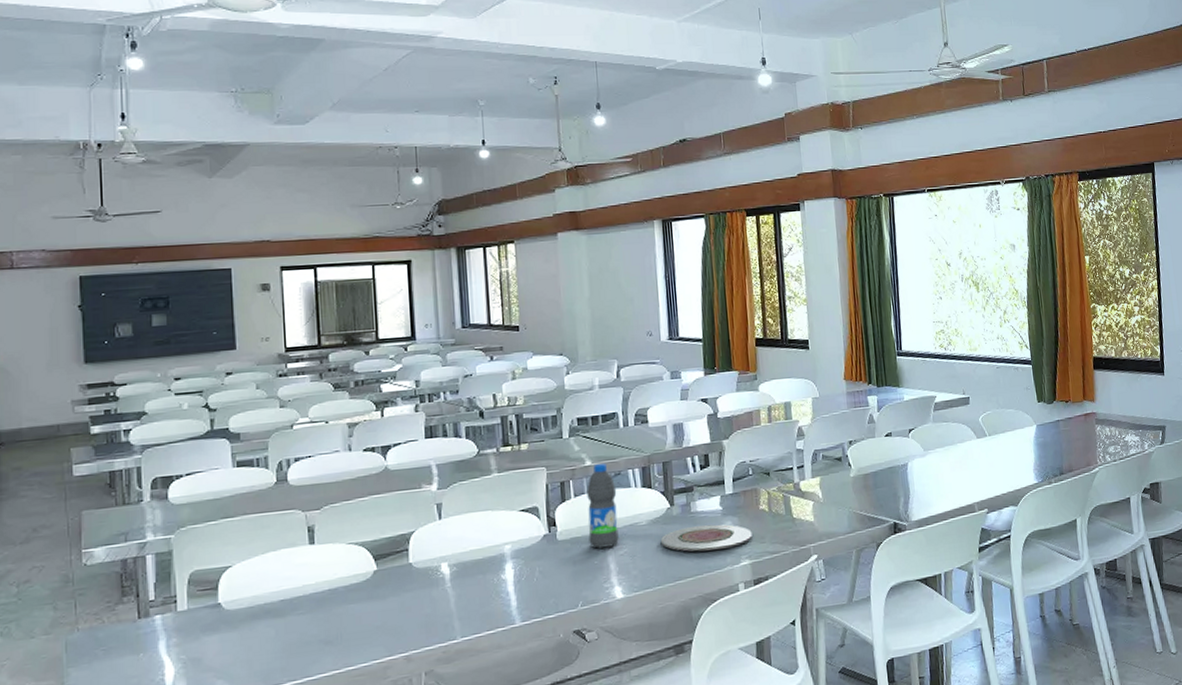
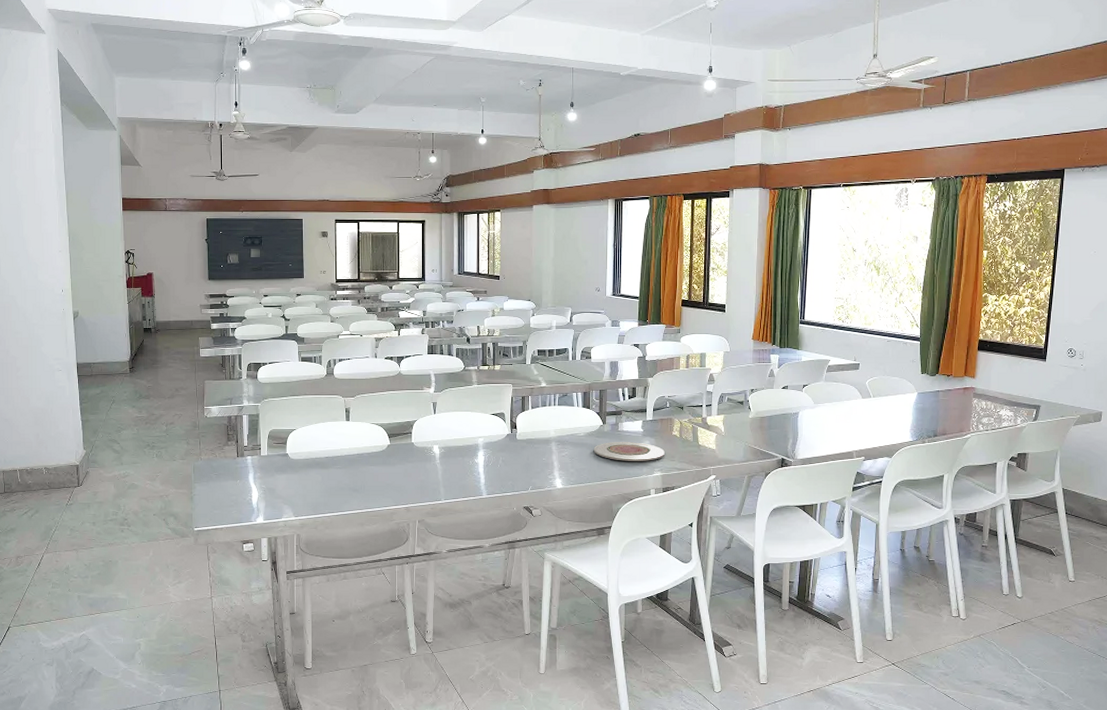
water bottle: present [587,464,619,549] -> none [540,386,563,449]

